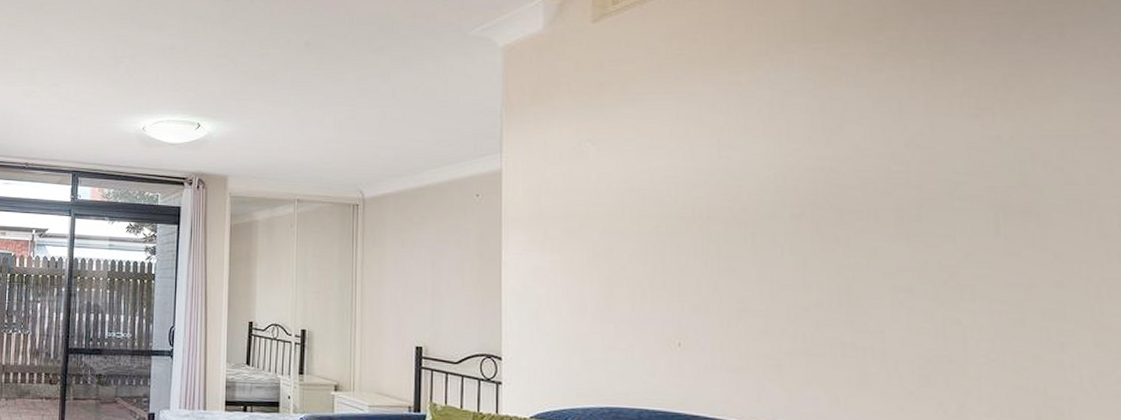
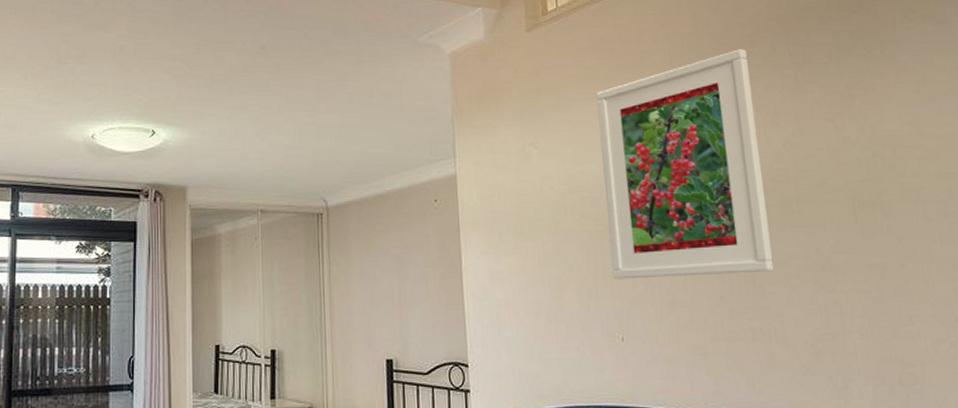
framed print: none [670,36,878,284] -> present [596,49,774,279]

